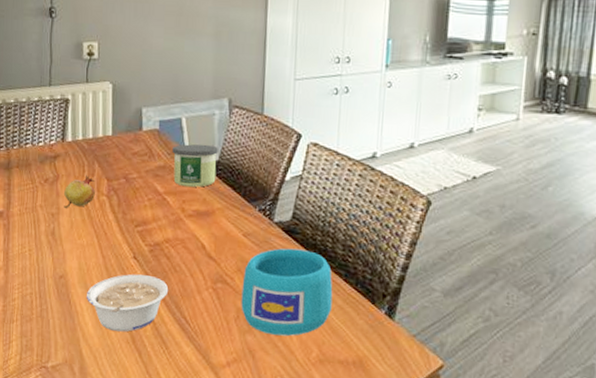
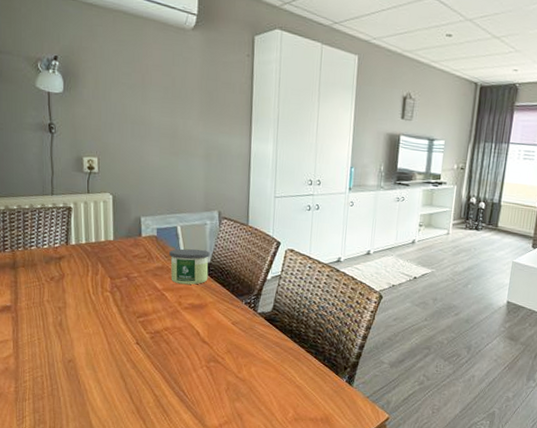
fruit: present [64,174,95,208] -> none [70,273,99,303]
legume: present [86,274,169,332] -> none [93,357,169,405]
cup: present [241,248,333,336] -> none [230,333,306,402]

